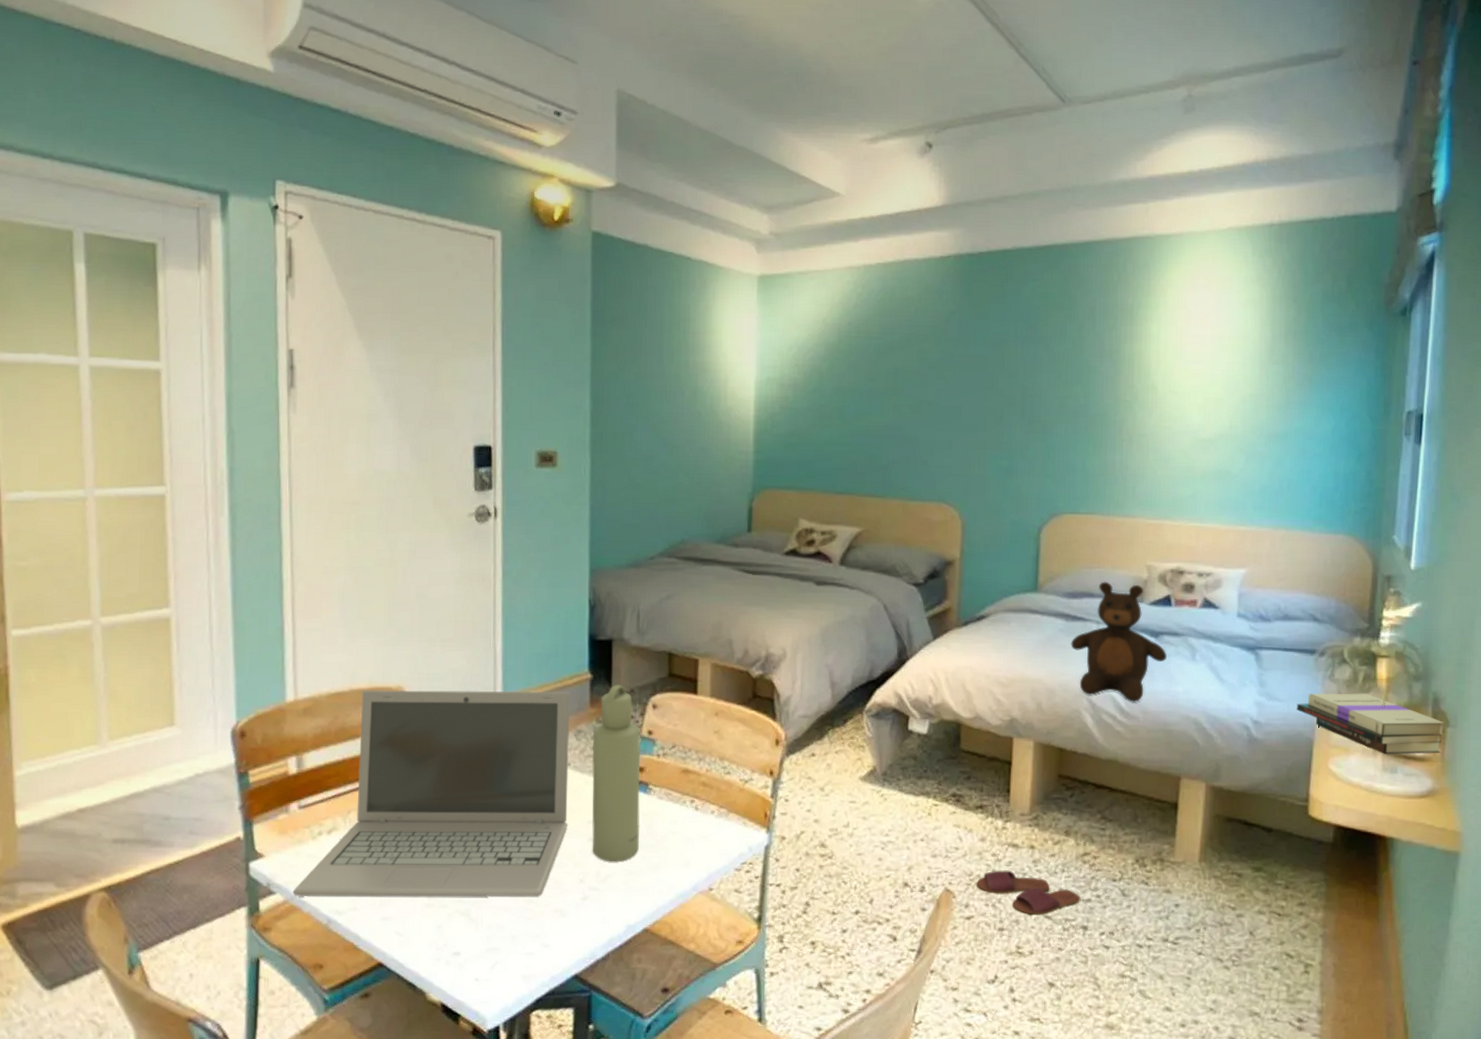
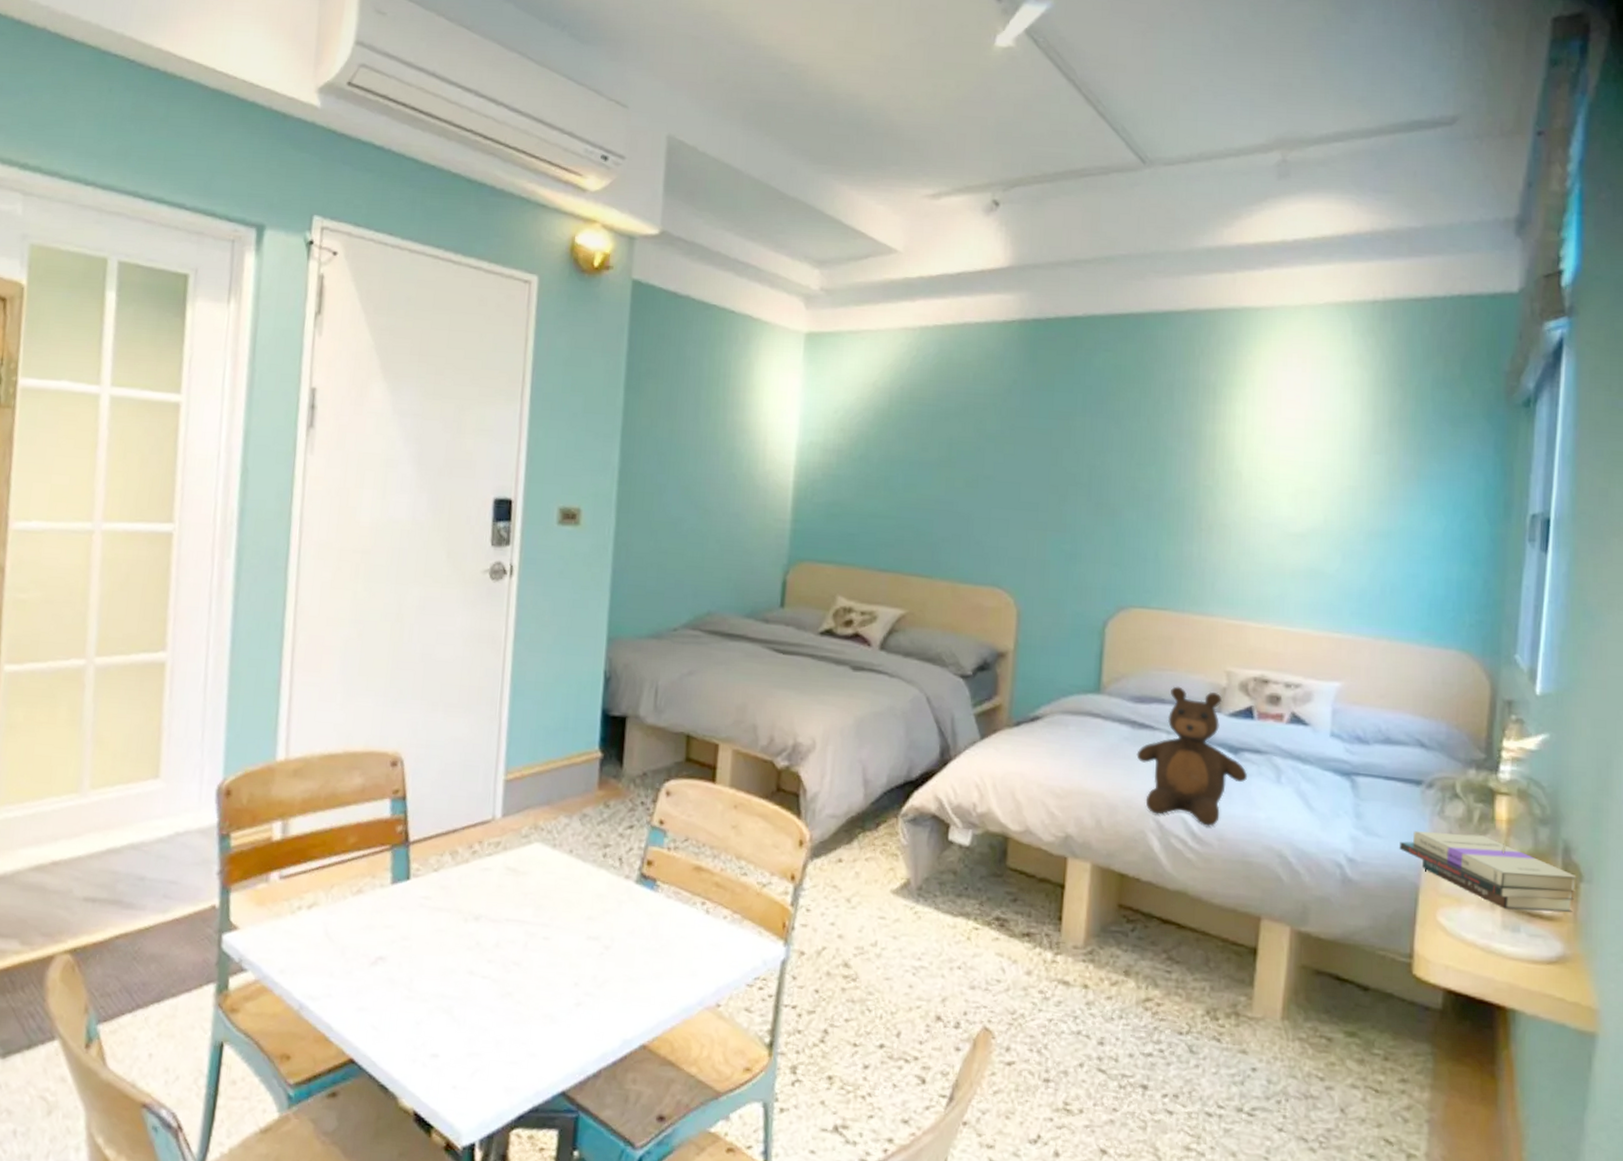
laptop: present [292,690,570,897] -> none [265,754,578,998]
bottle: present [591,684,641,862] -> none [590,766,651,965]
slippers: present [977,870,1081,915] -> none [1020,1010,1141,1067]

